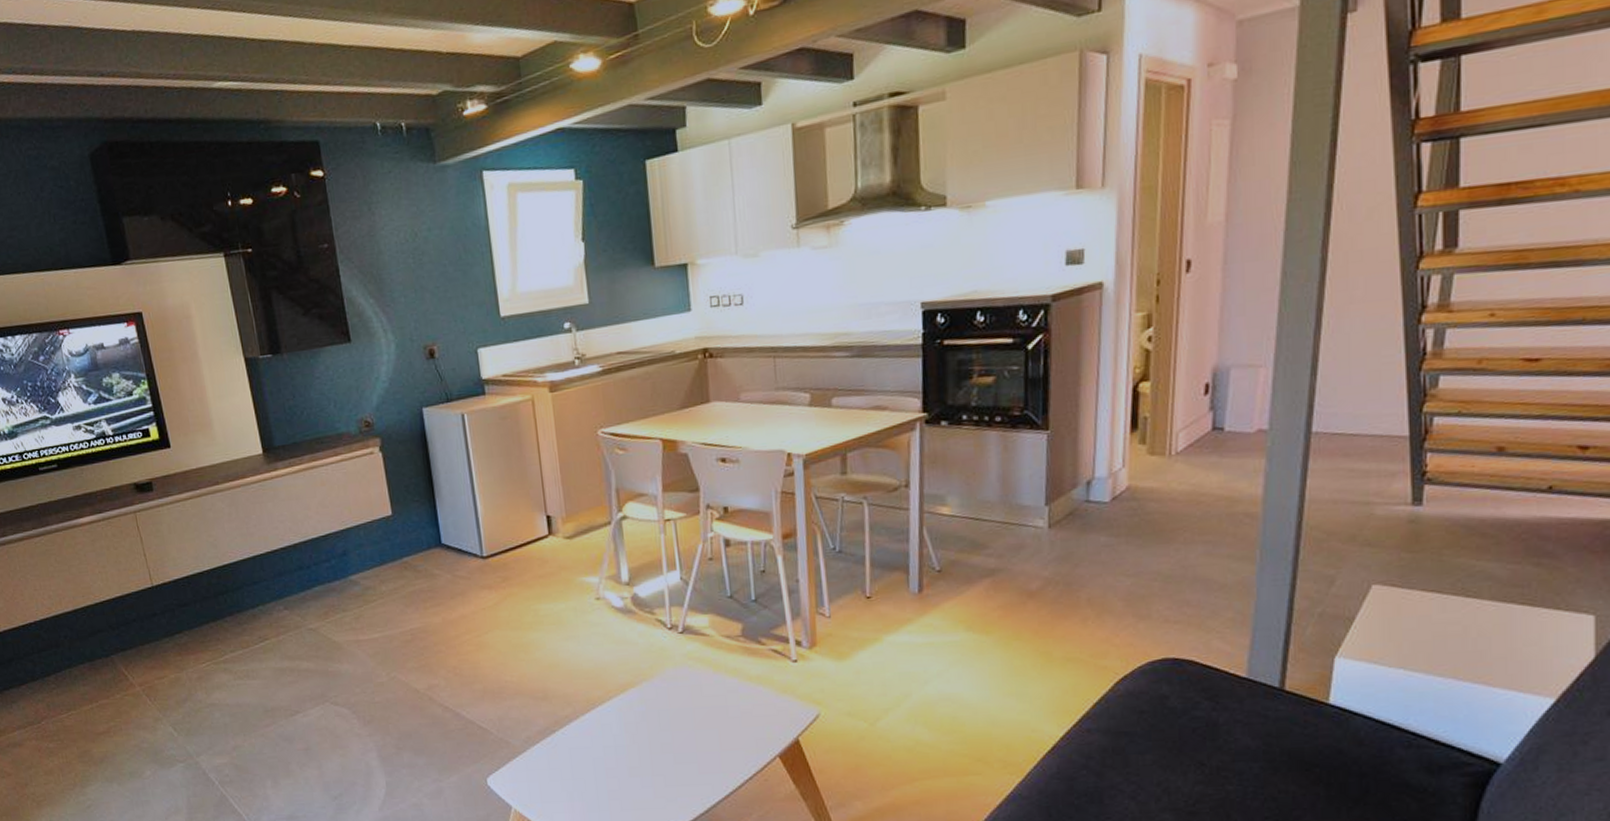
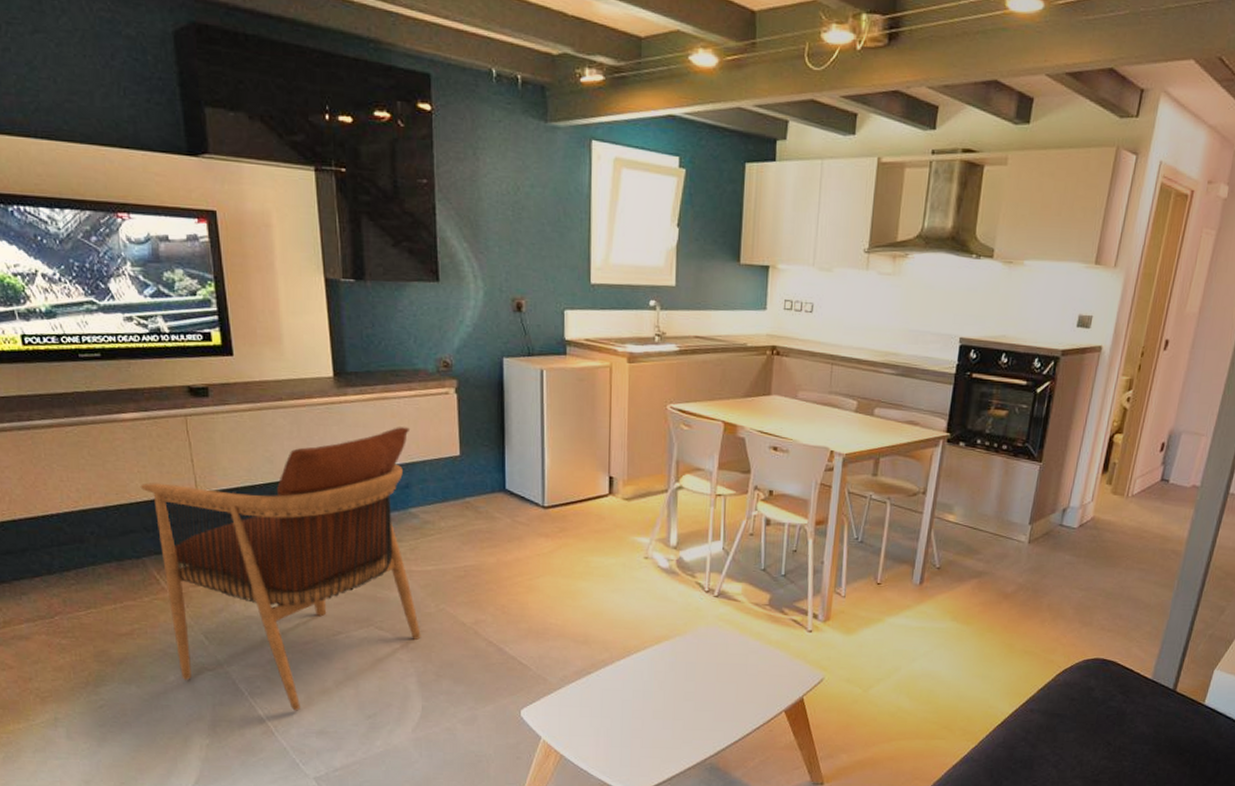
armchair: none [102,493,376,797] -> present [140,427,421,711]

